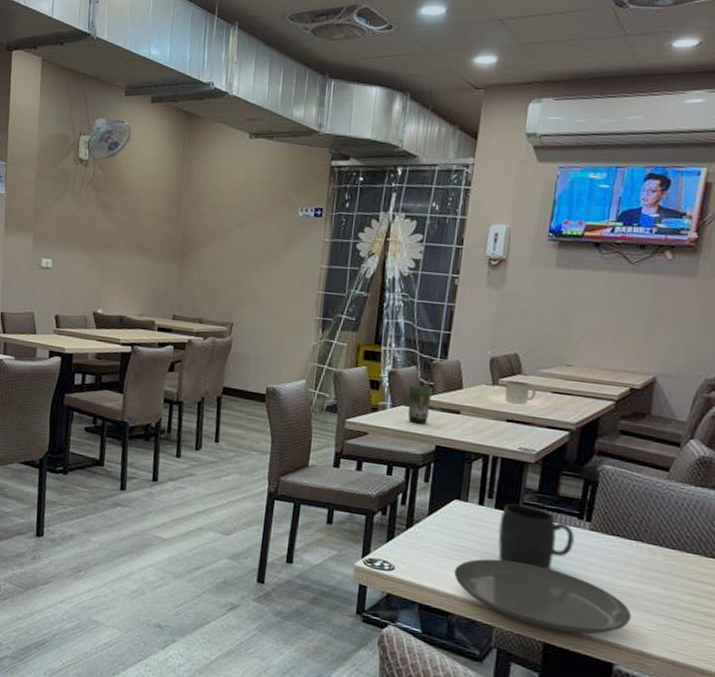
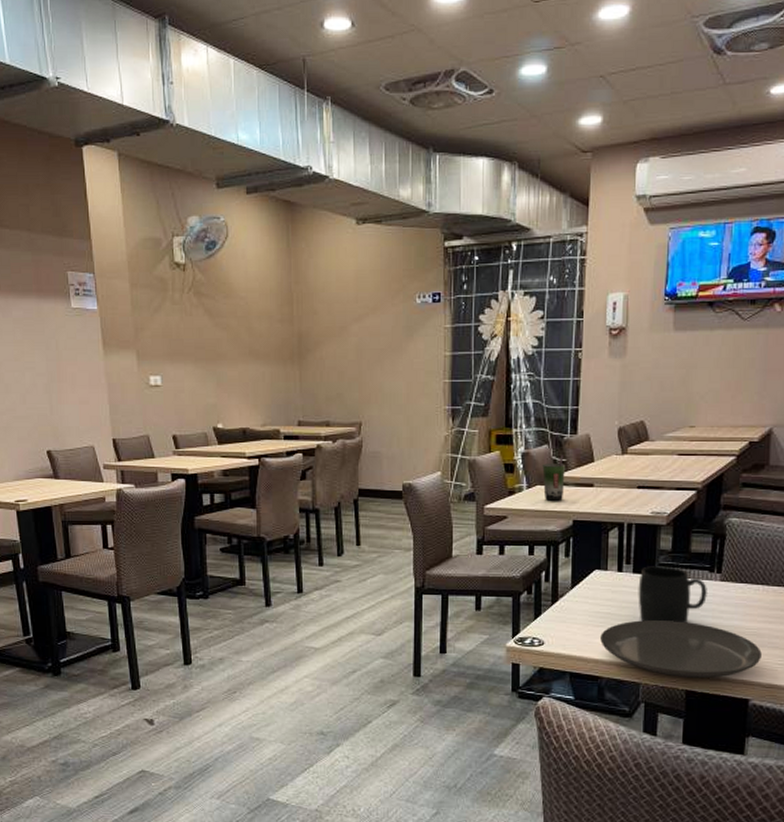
mug: present [504,380,536,406] -> none [634,448,663,471]

